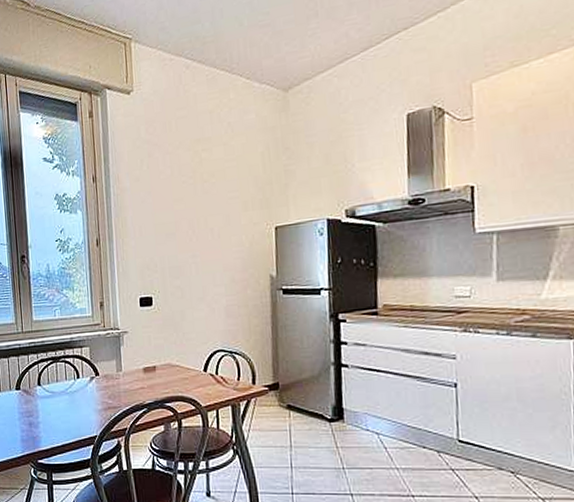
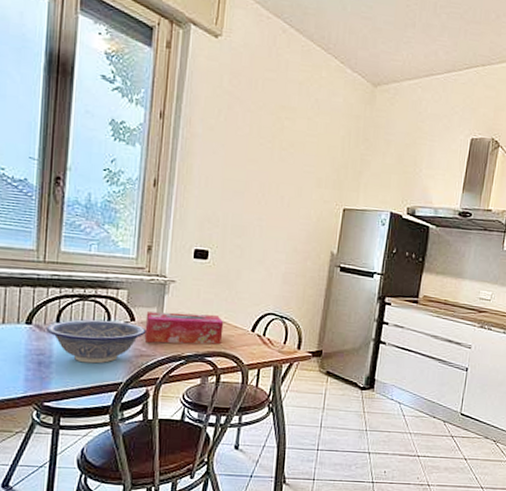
decorative bowl: none [31,378,110,420] -> present [45,319,146,364]
tissue box: none [107,360,178,395] -> present [144,311,224,345]

